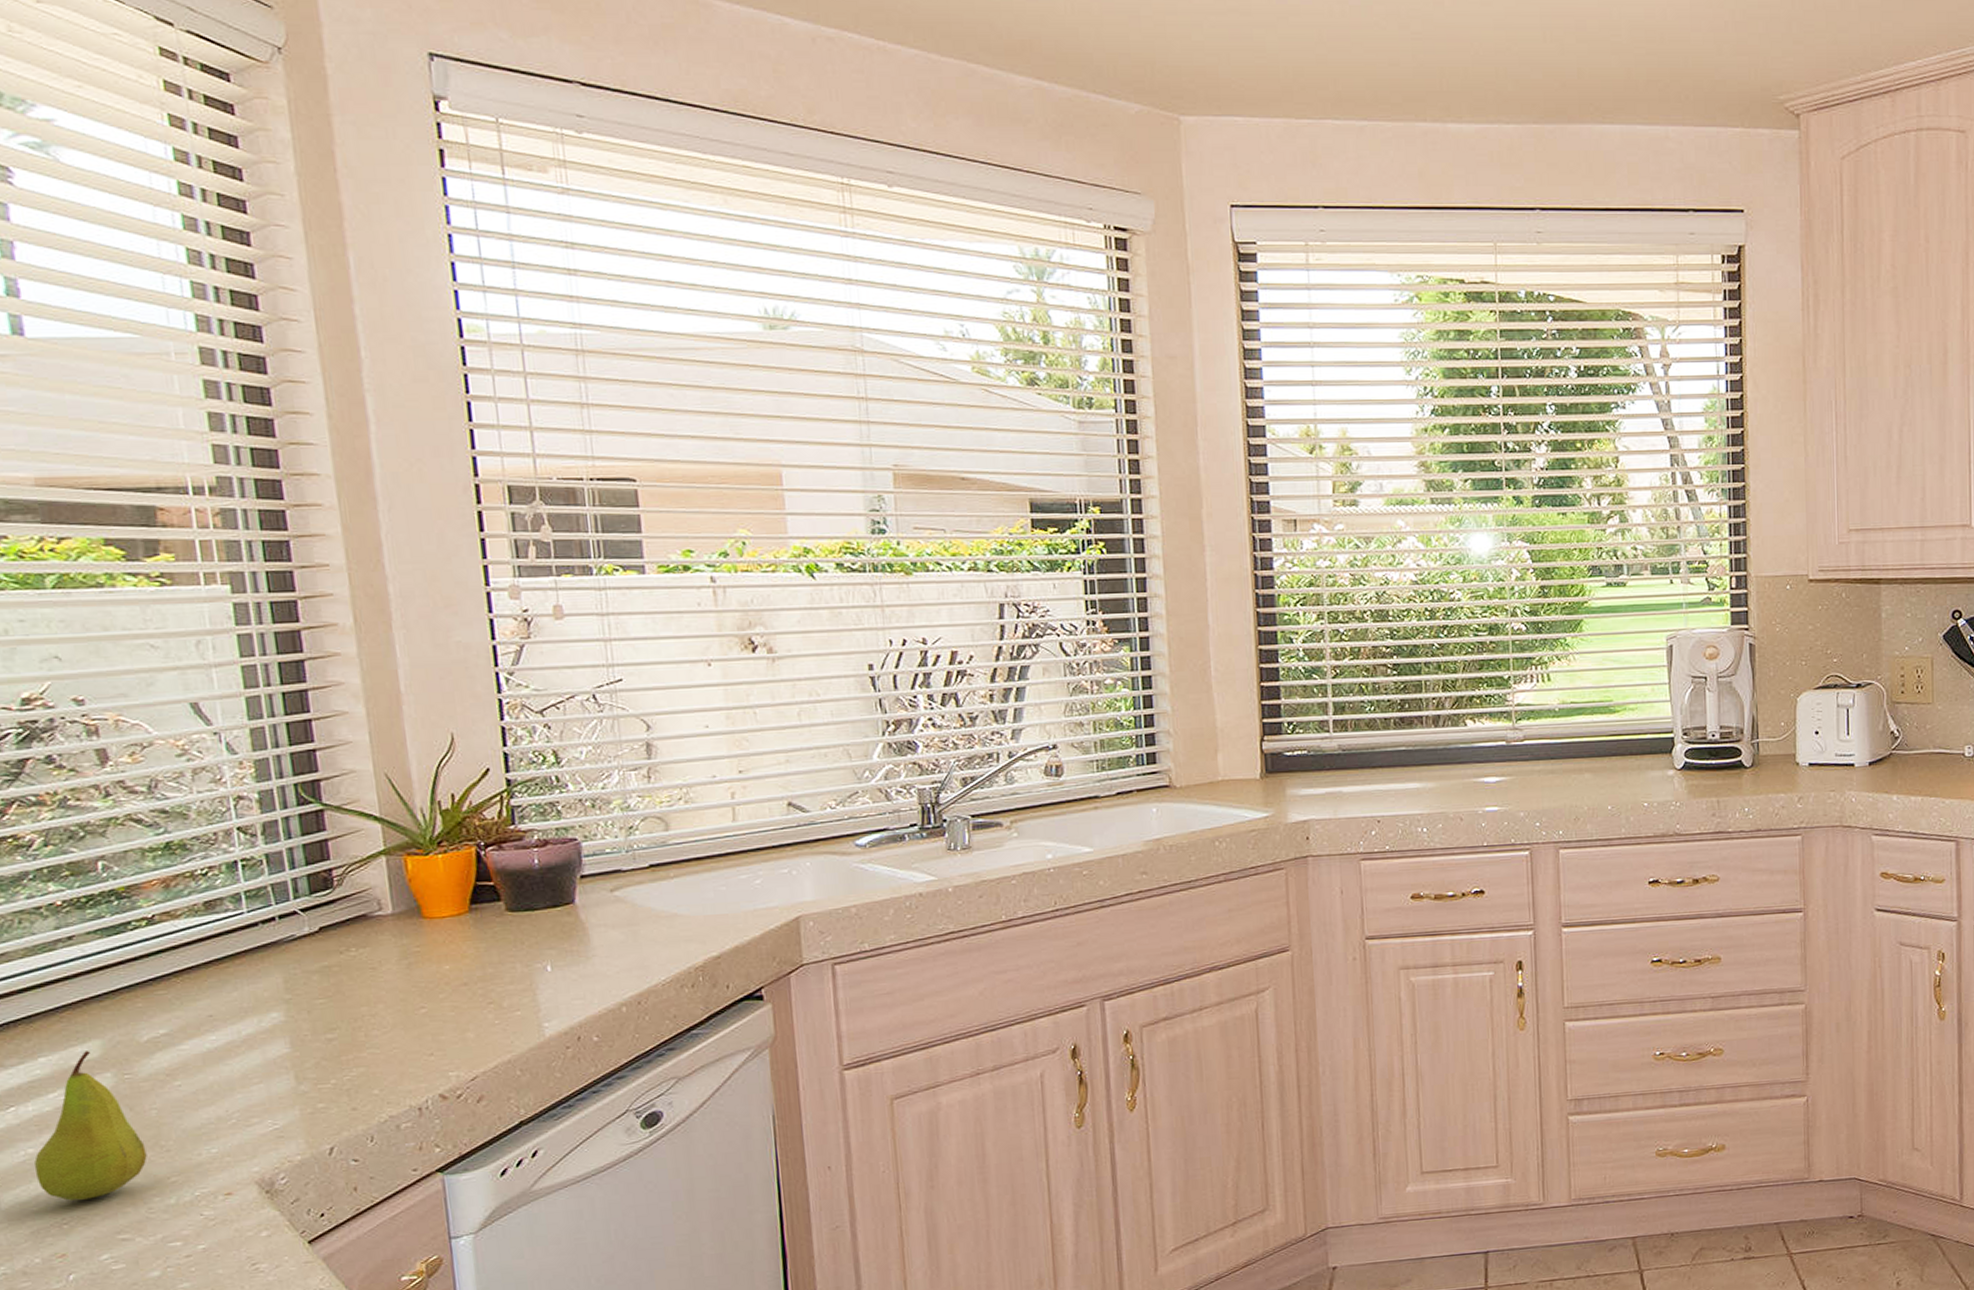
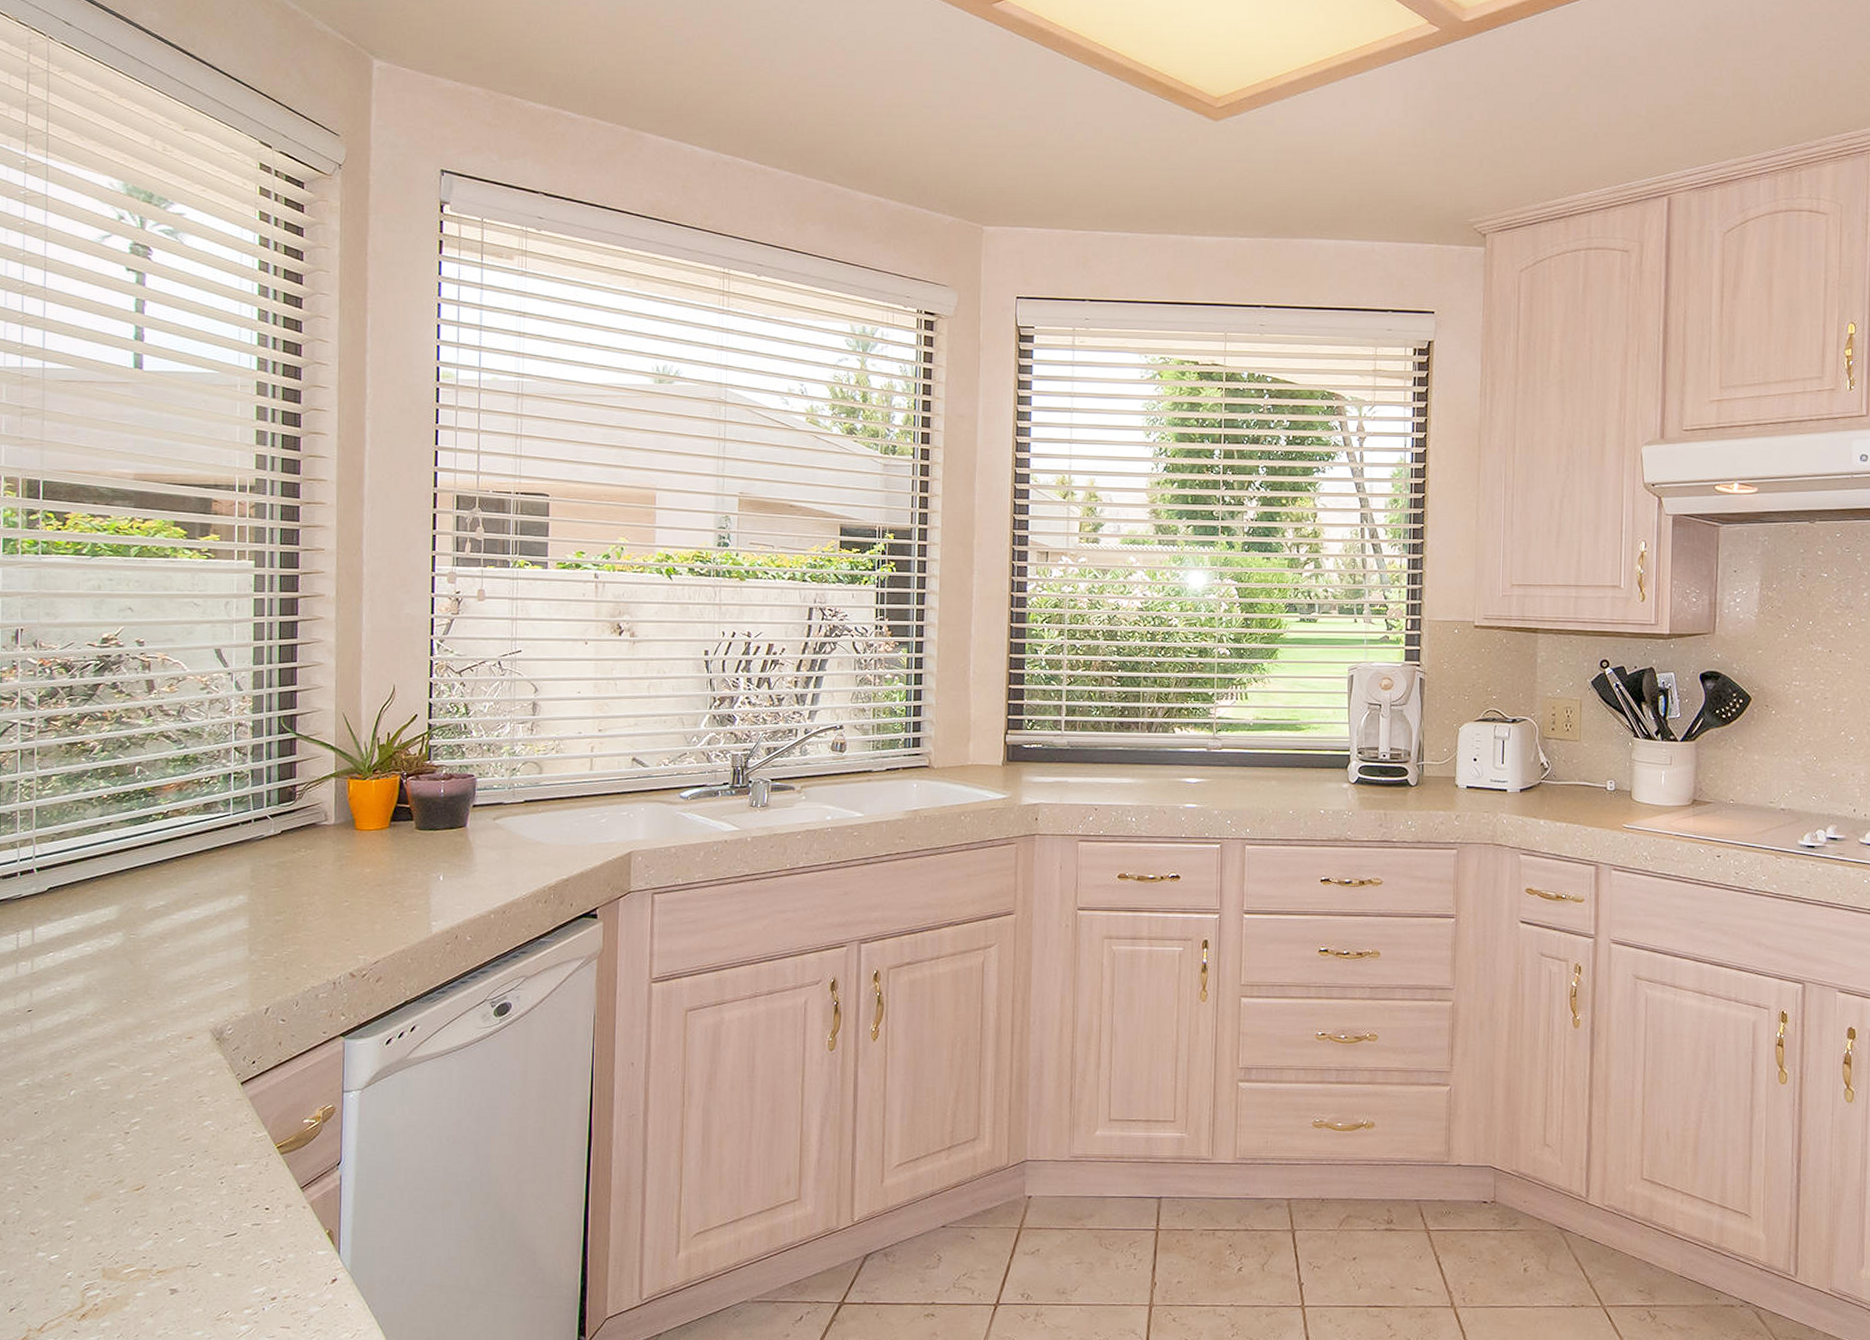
fruit: present [34,1051,147,1201] -> none [59,913,138,1031]

